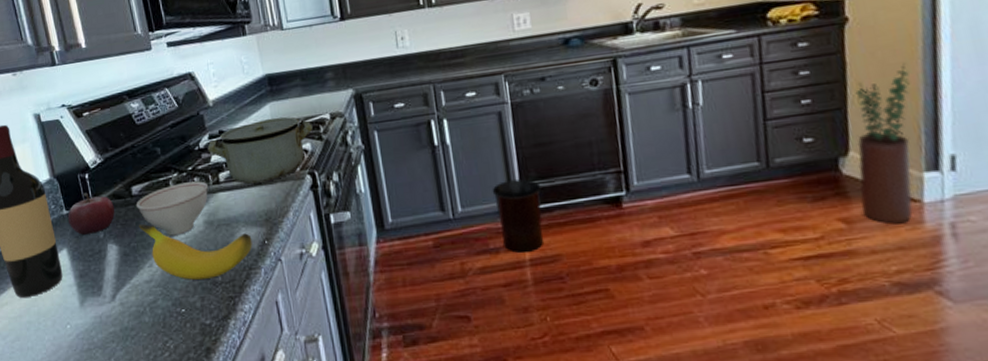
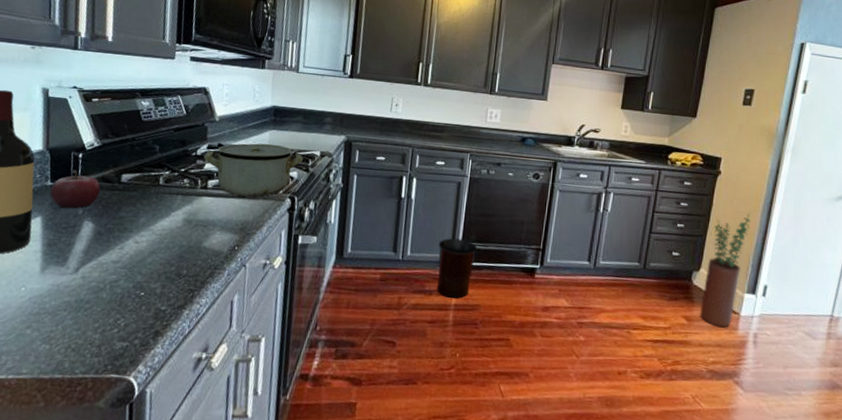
bowl: present [135,181,209,236] -> none [121,180,197,226]
banana: present [138,224,252,280] -> none [119,210,224,270]

